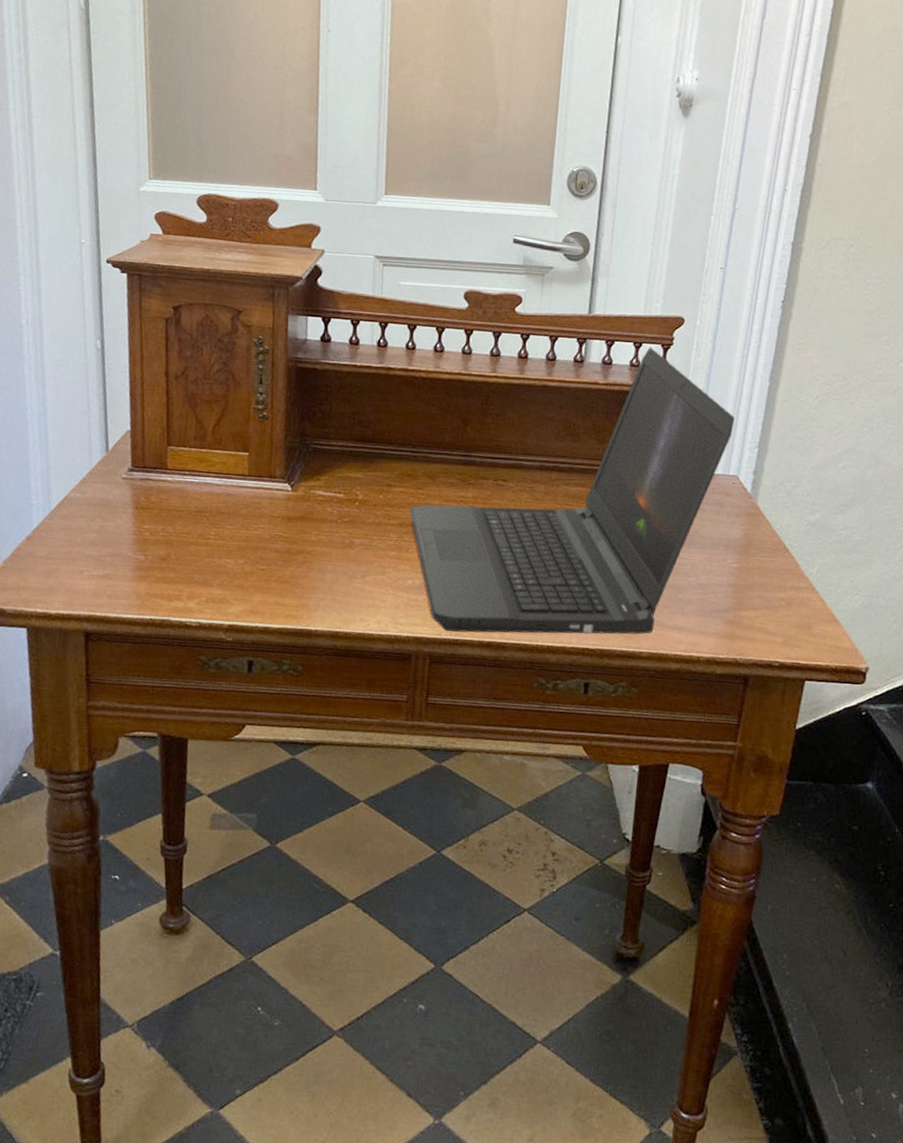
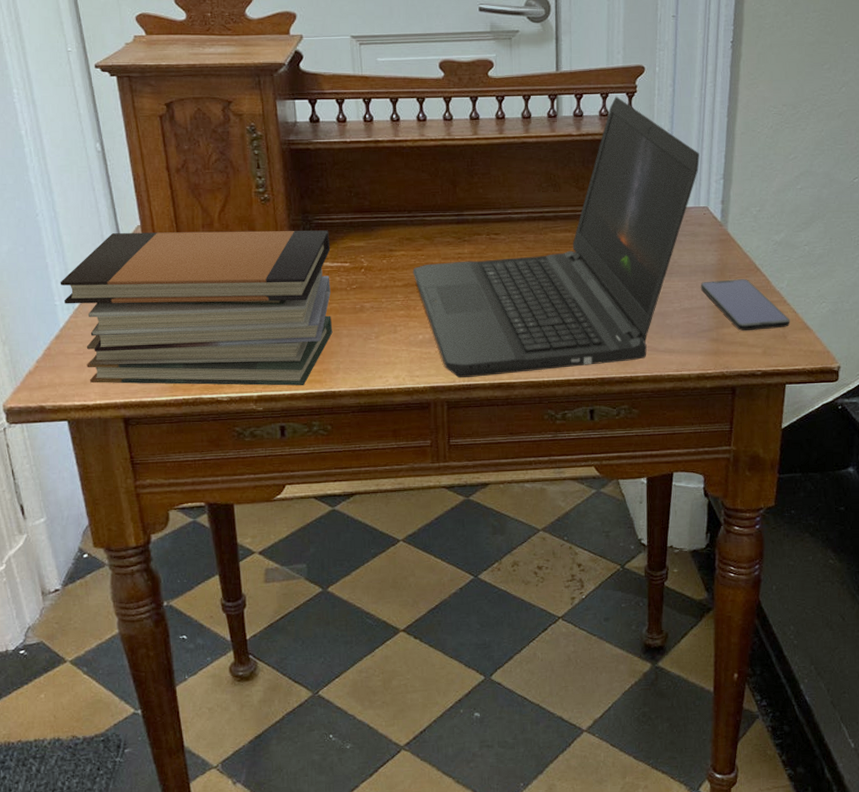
book stack: none [39,436,326,619] -> present [60,230,333,386]
smartphone: none [721,557,817,618] -> present [700,279,790,331]

